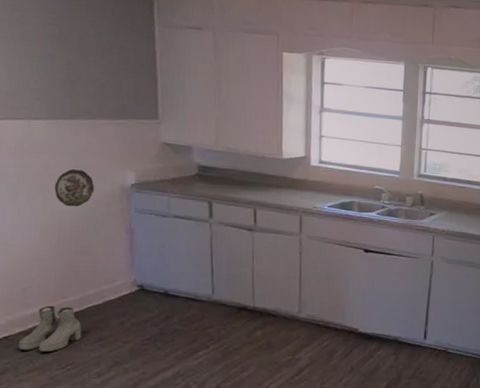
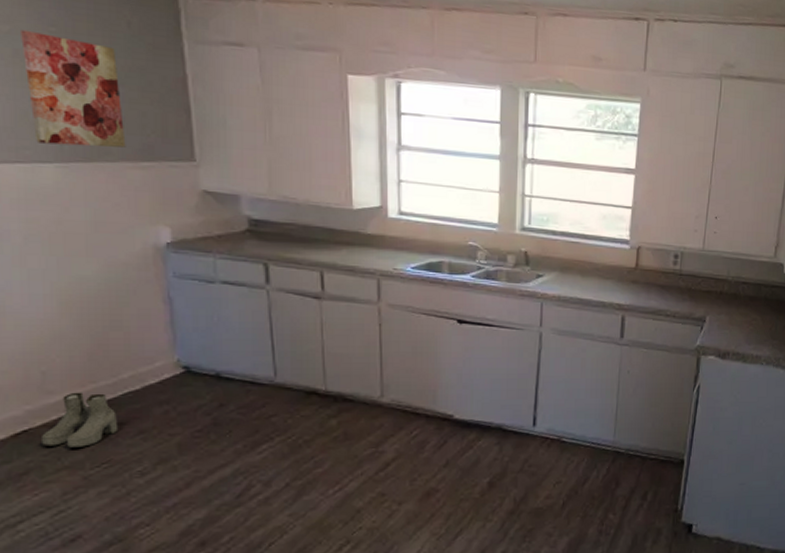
wall art: none [28,16,104,108] -> present [21,29,126,148]
decorative plate: present [54,169,95,207] -> none [71,225,121,272]

